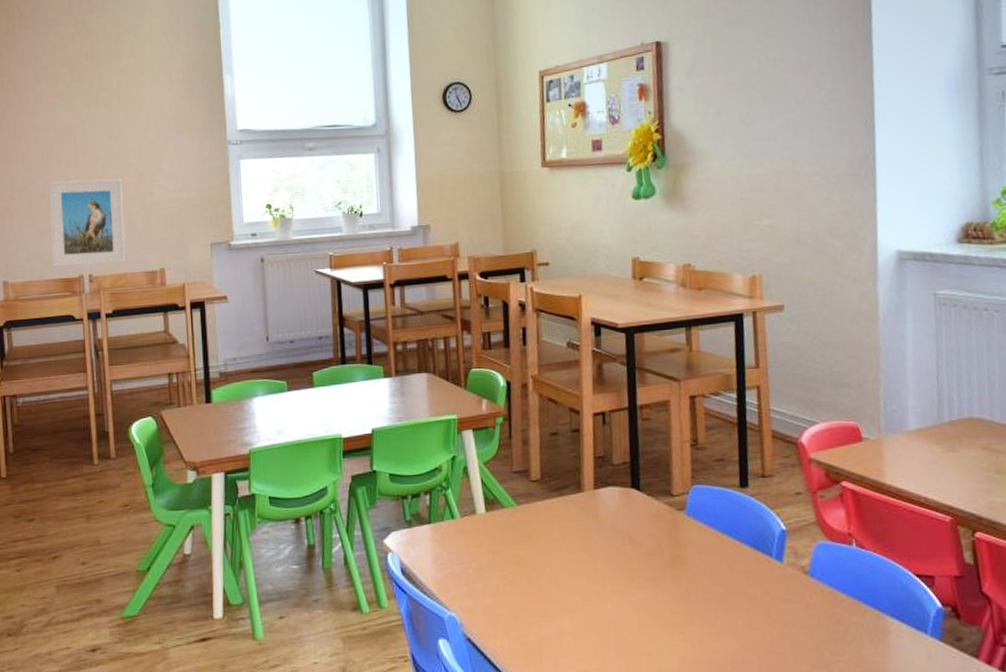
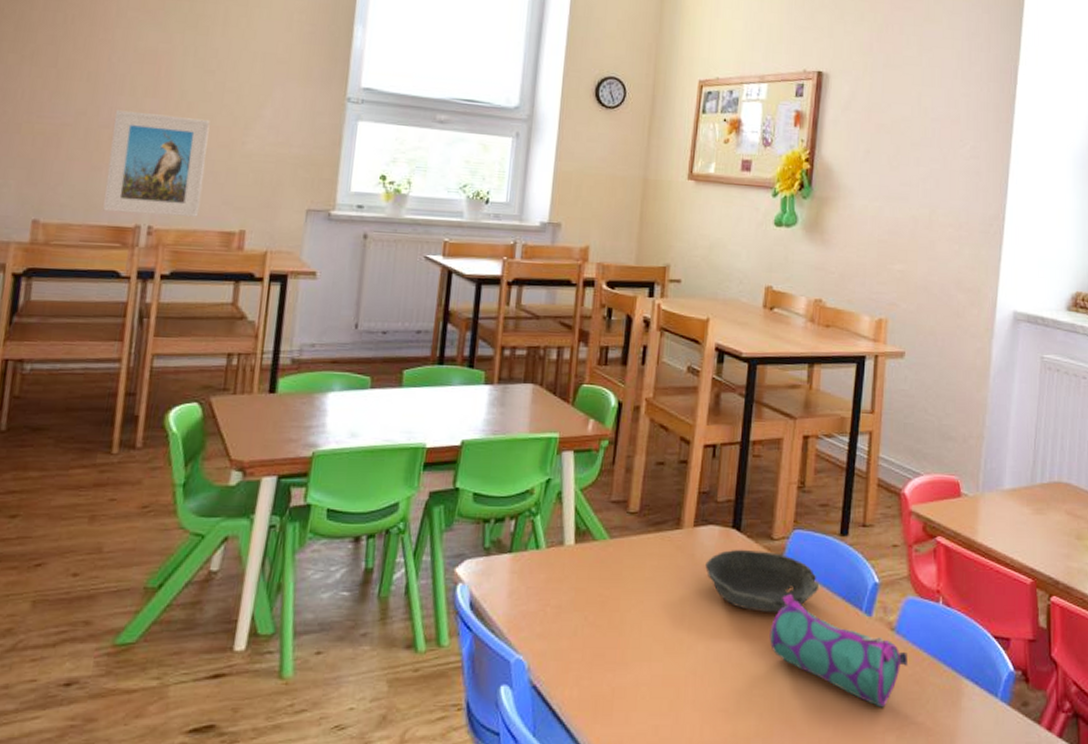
bowl: none [610,506,726,564] -> present [705,549,820,614]
pencil case: none [681,546,828,648] -> present [769,594,909,708]

